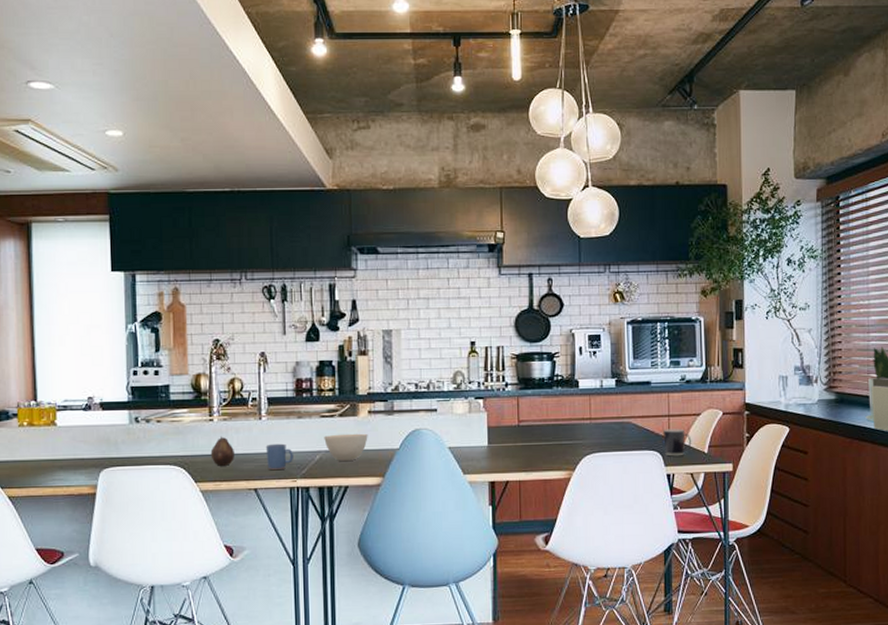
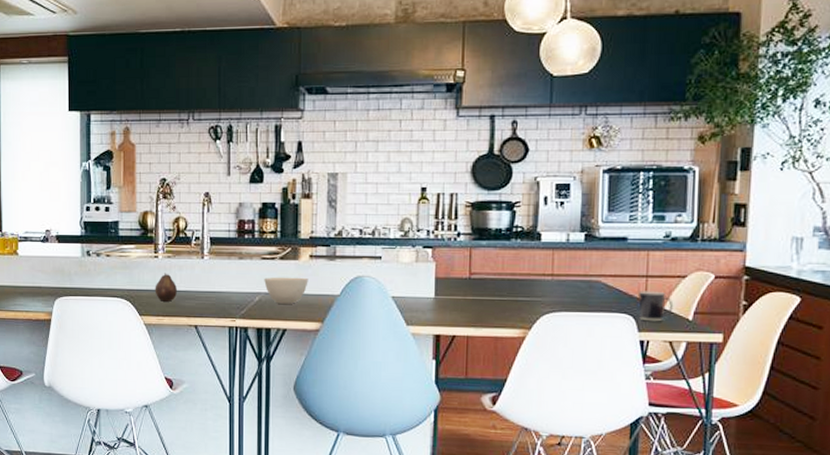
mug: present [265,443,293,471] -> none [207,283,233,309]

